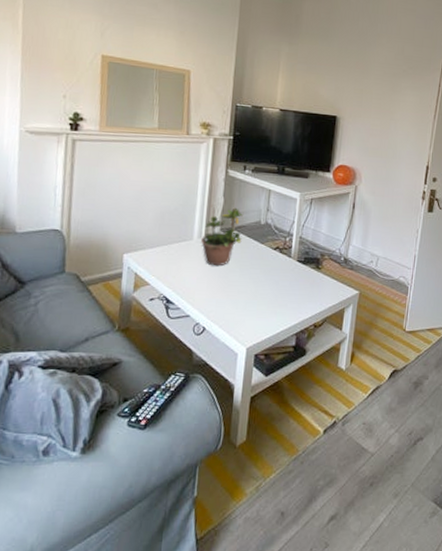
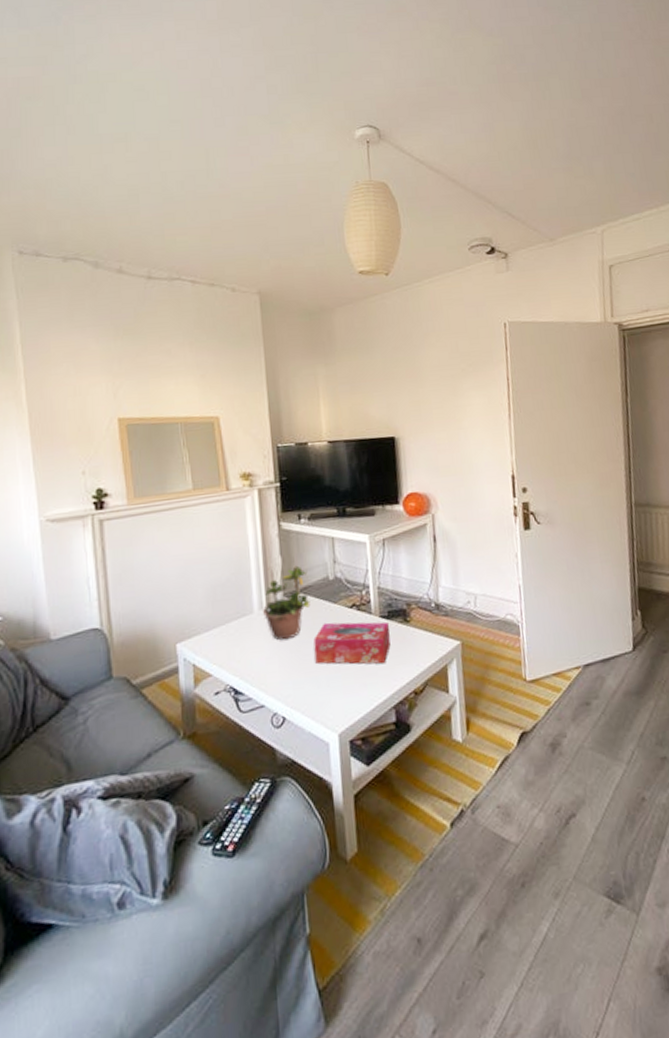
tissue box: none [238,258,304,299] -> present [313,622,391,664]

